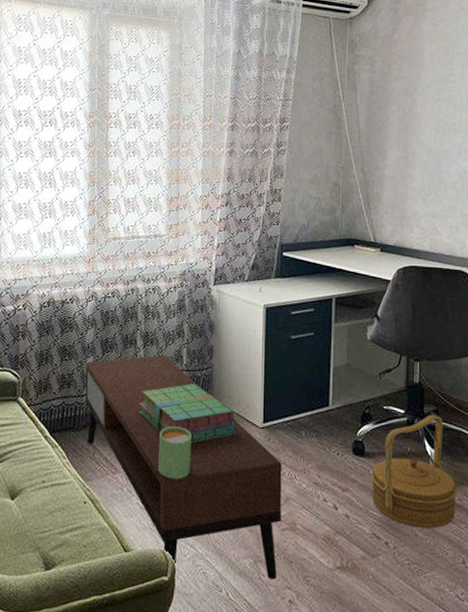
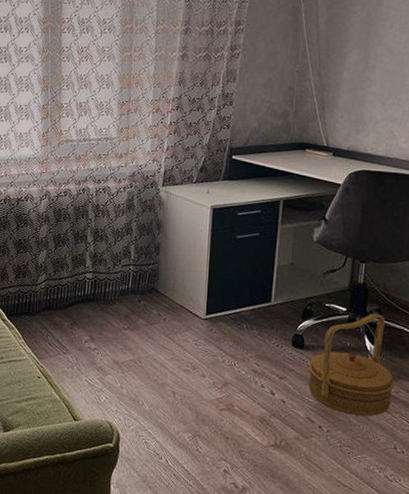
coffee table: present [85,355,282,580] -> none [38,250,223,452]
stack of books: present [138,383,238,444] -> none [88,277,181,331]
mug: present [158,425,193,480] -> none [106,314,138,362]

